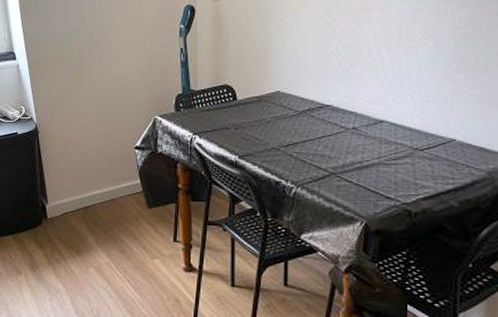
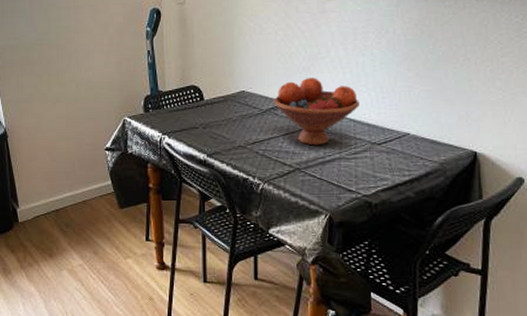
fruit bowl: none [310,79,402,150] -> present [274,78,360,146]

